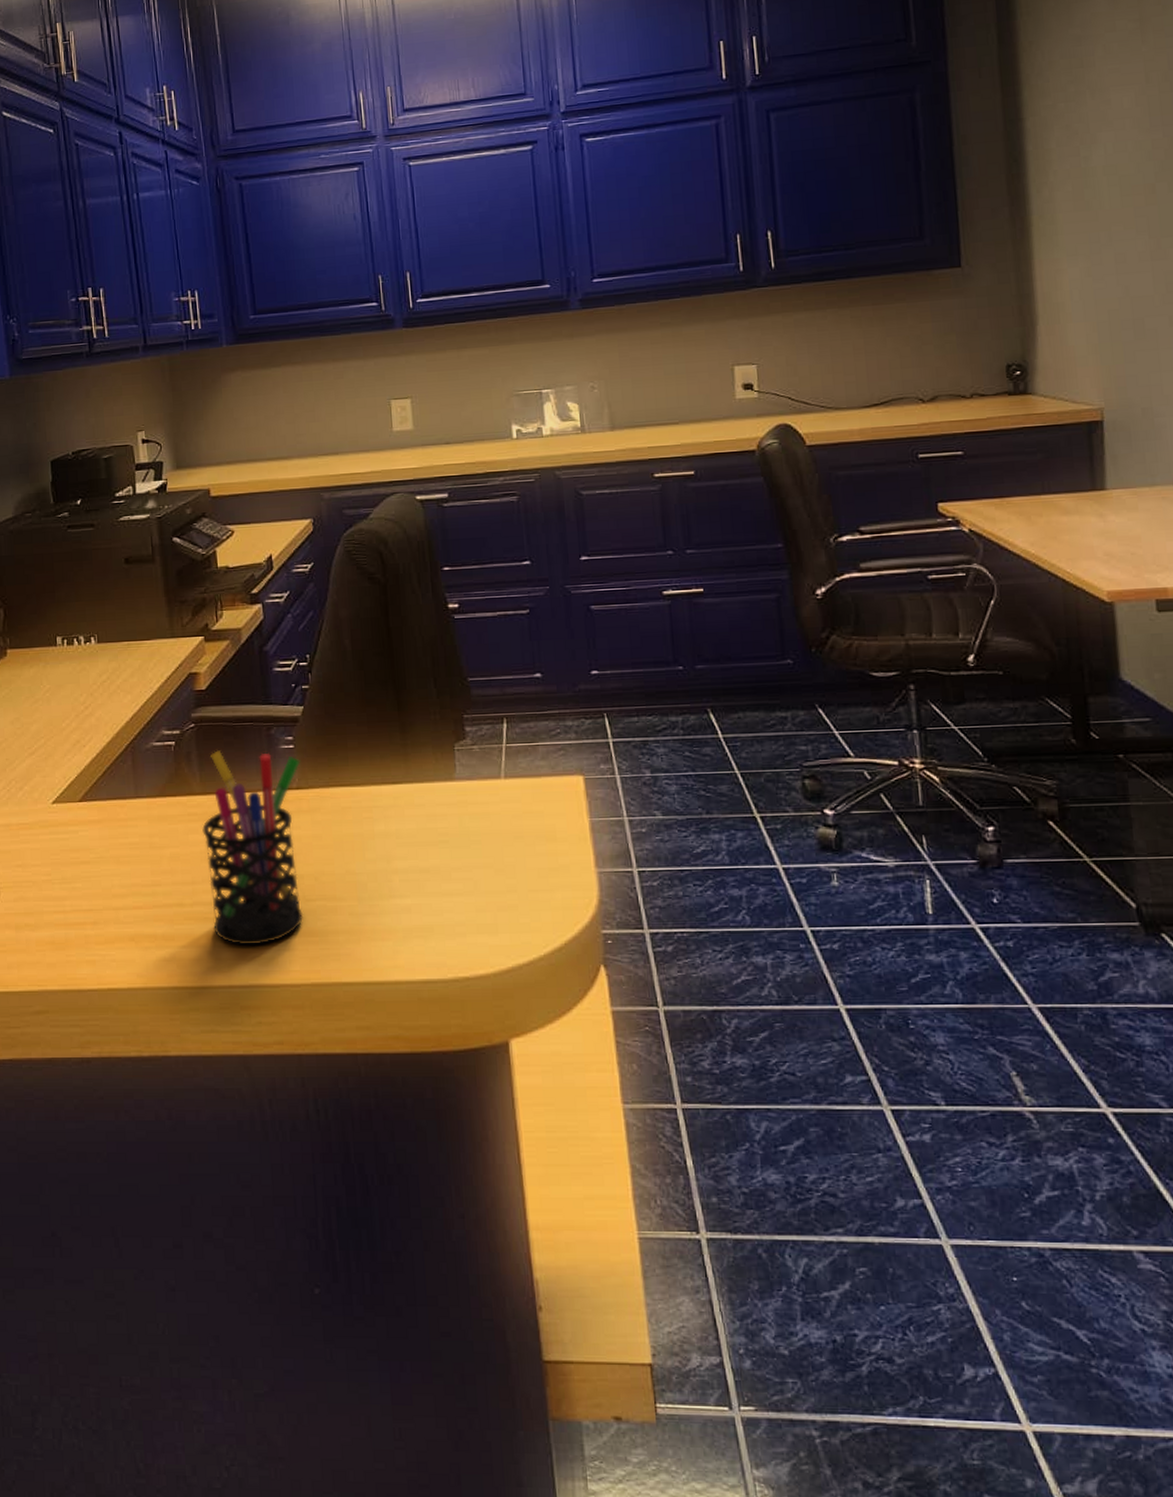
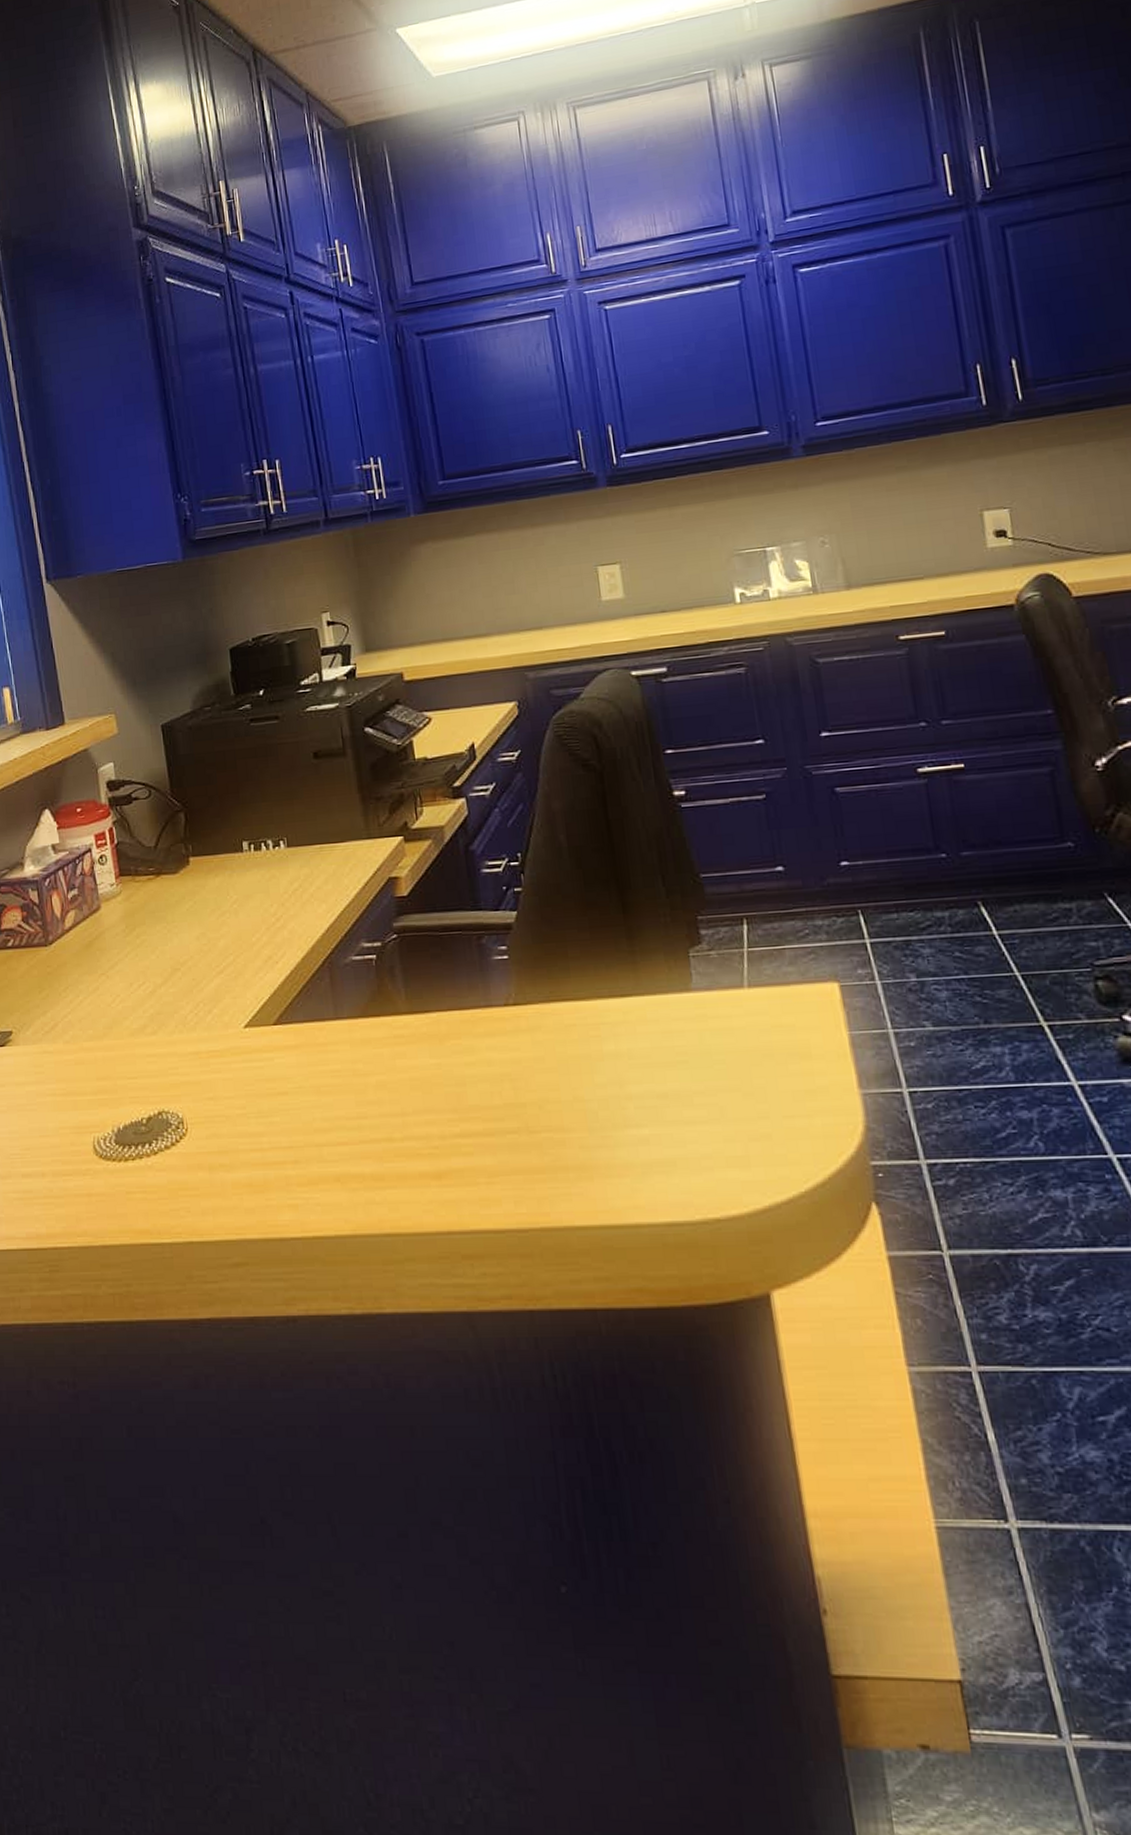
pen holder: present [202,750,304,946] -> none [410,963,528,1185]

